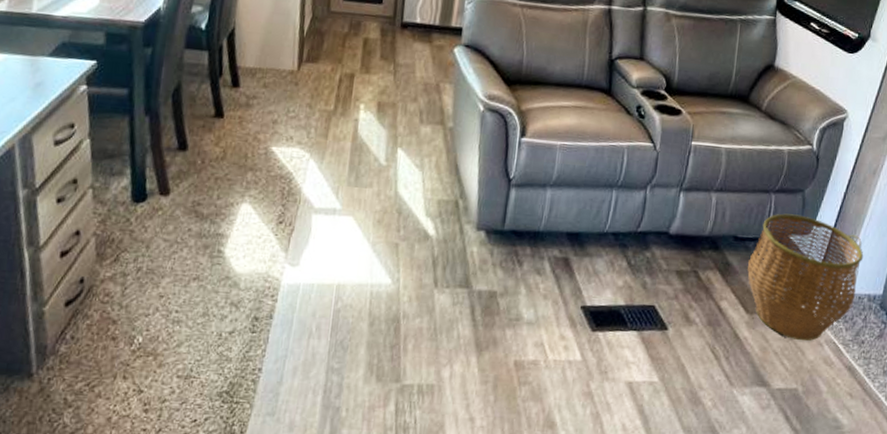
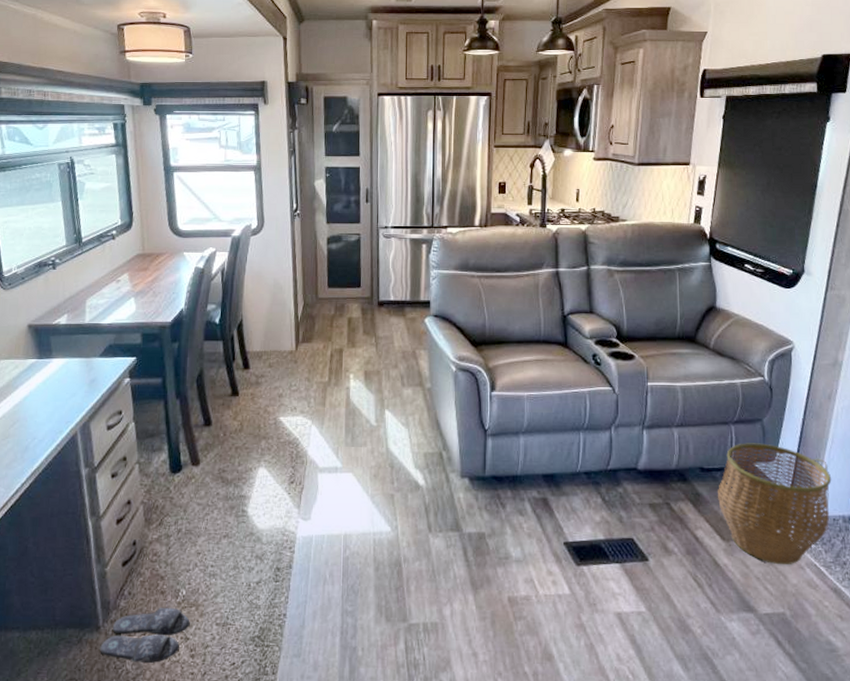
slippers: none [31,355,146,417] -> present [100,607,190,663]

